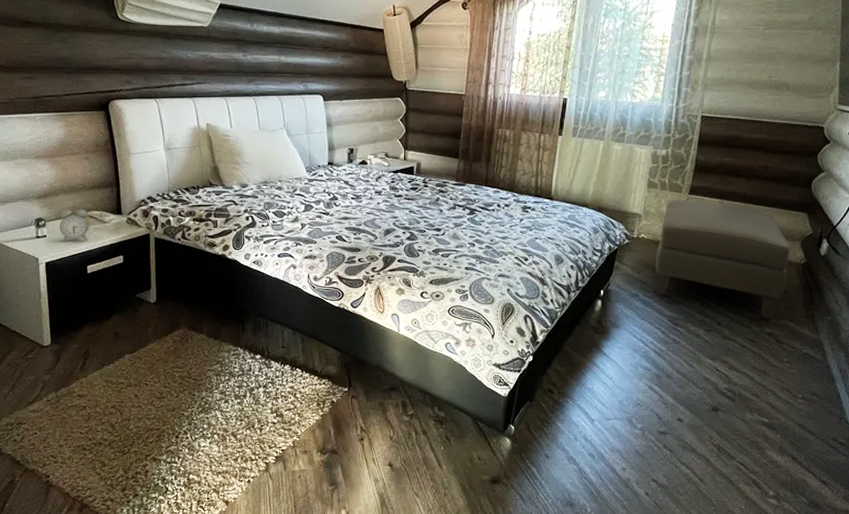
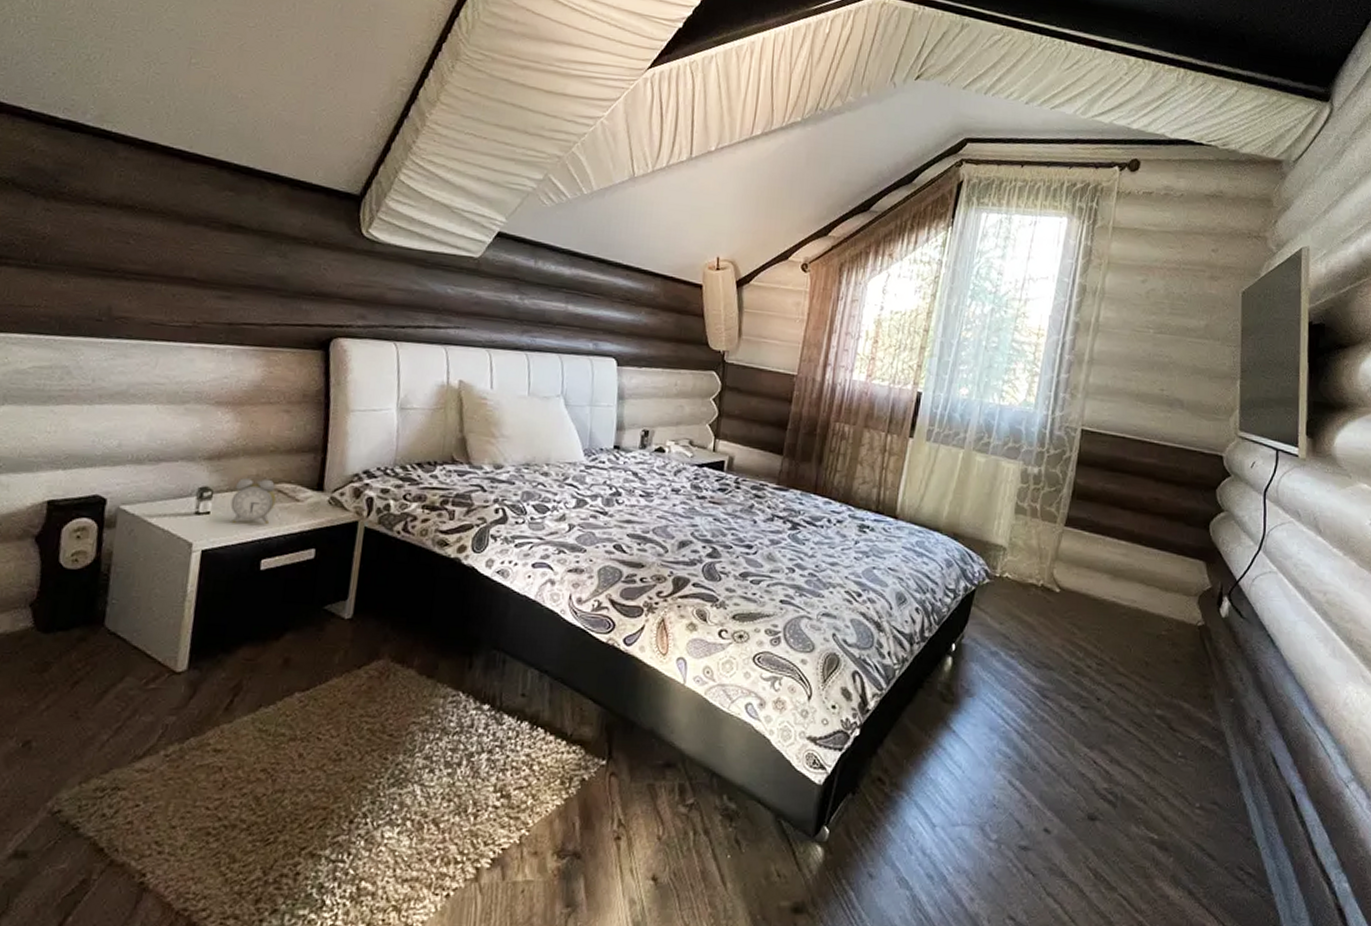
ottoman: present [655,199,790,320] -> none [1020,531,1185,698]

